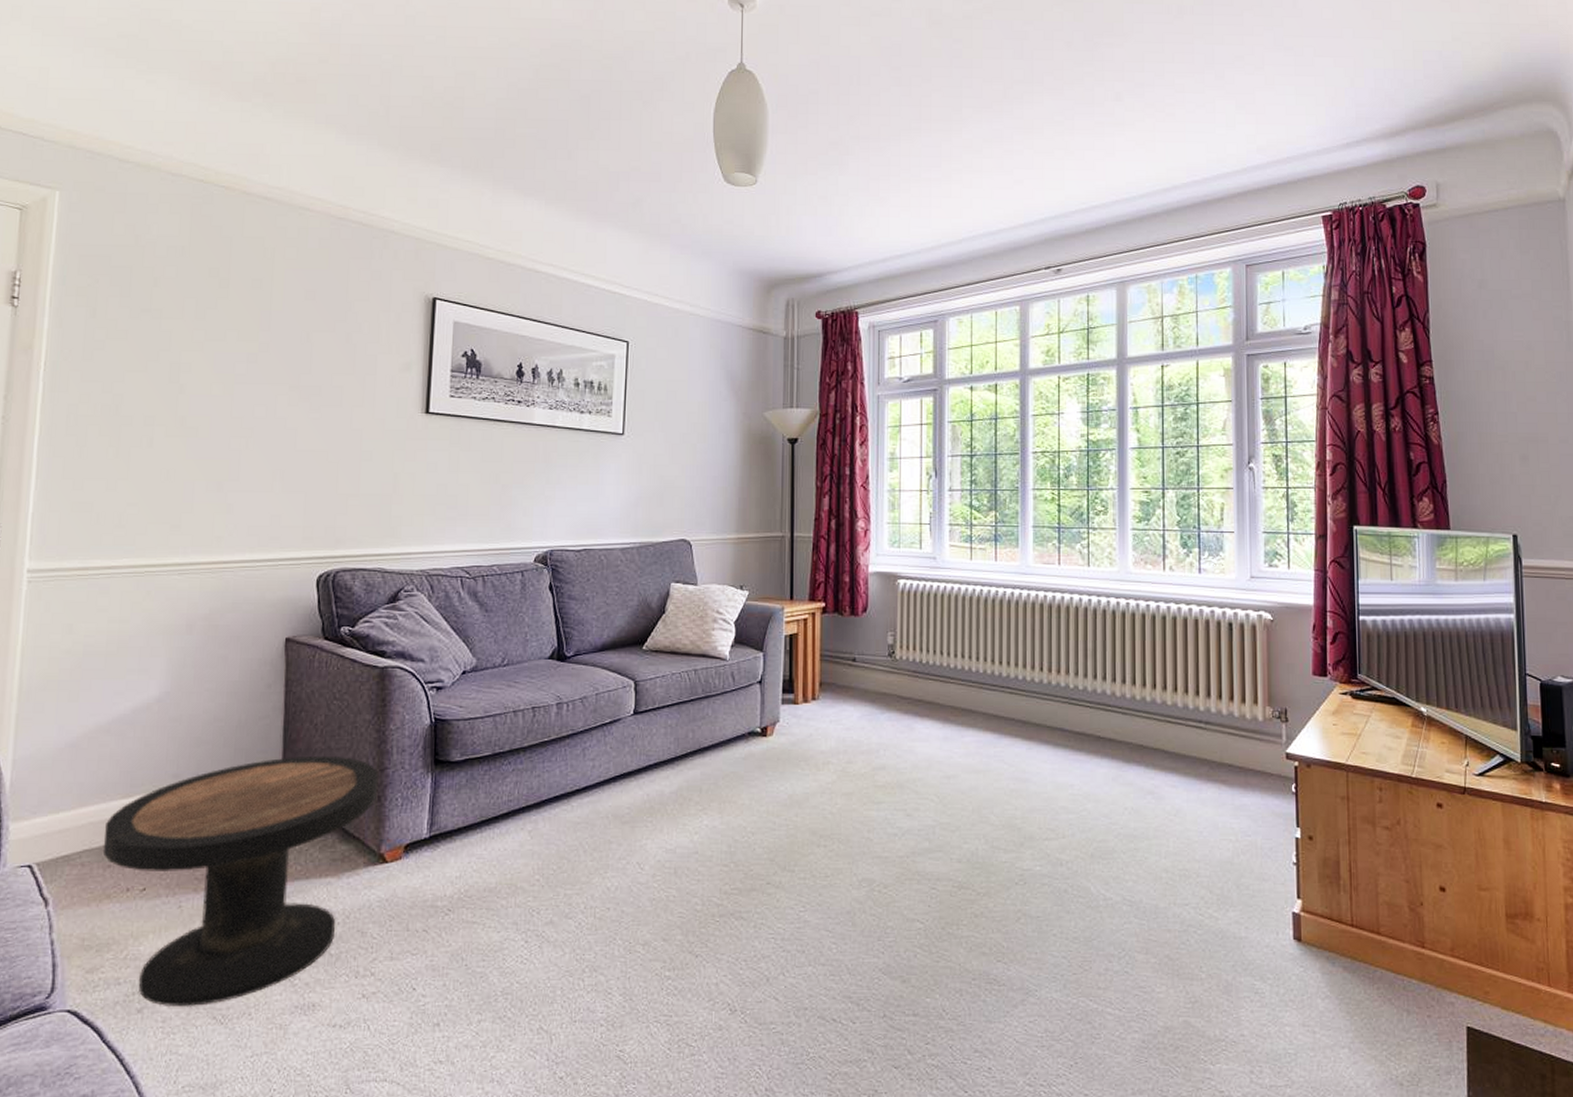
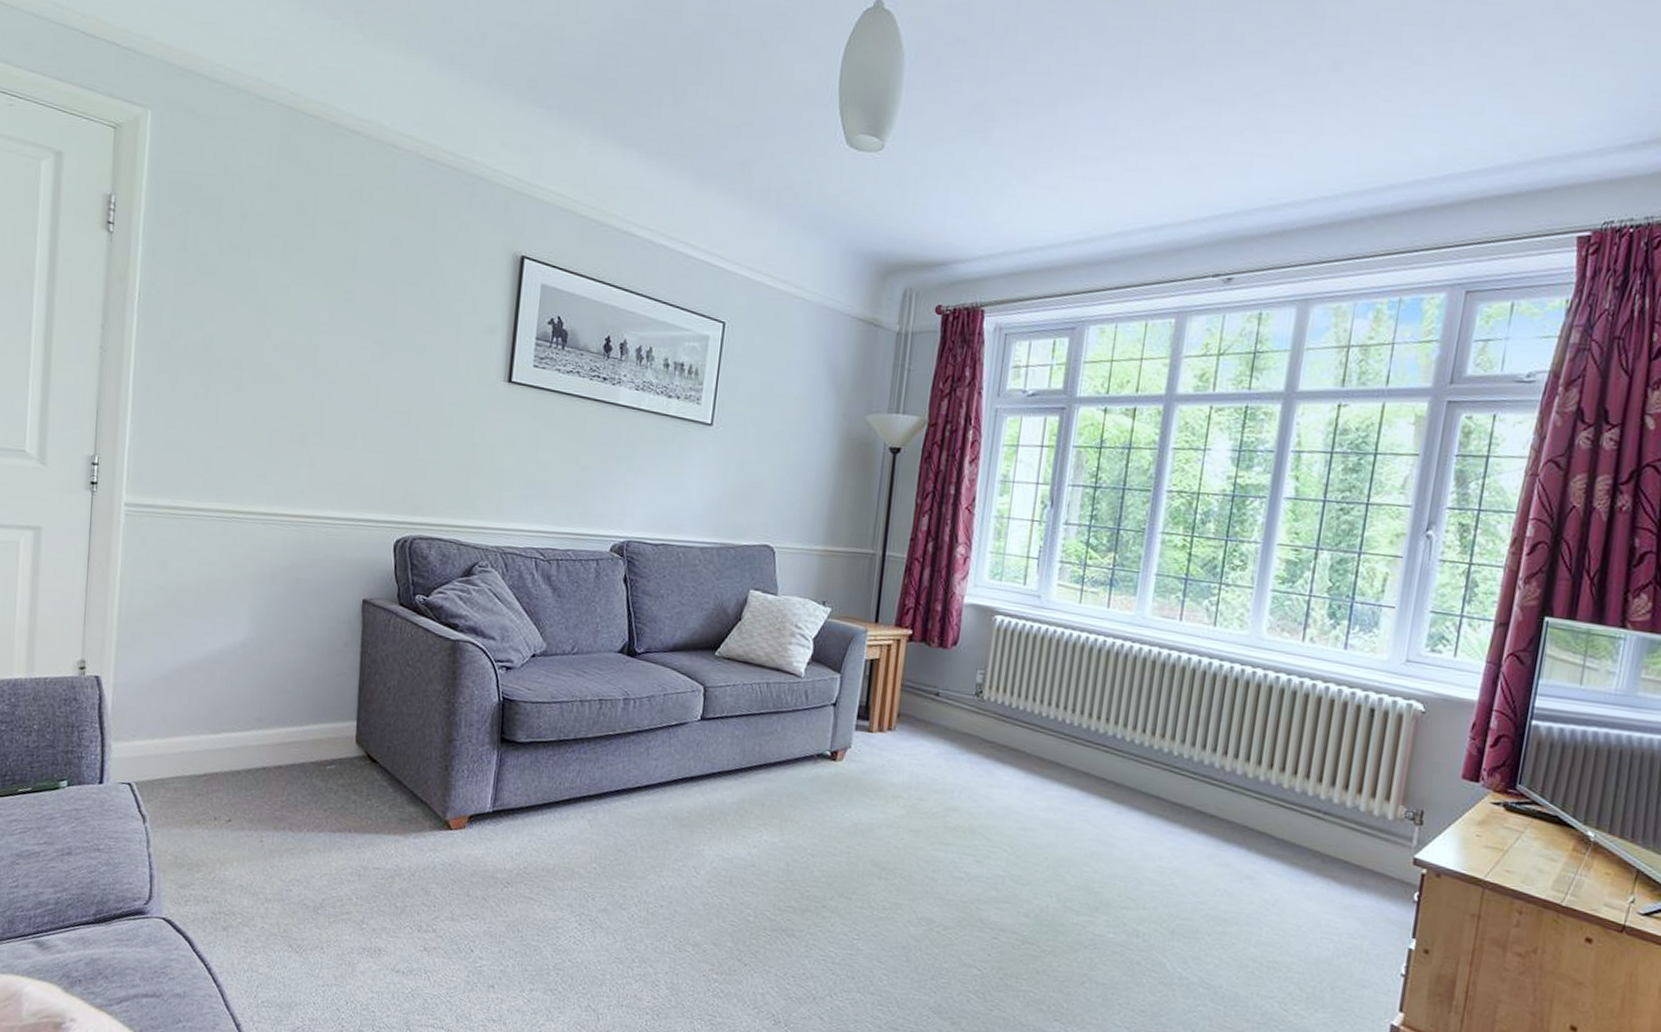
side table: present [102,755,378,1007] -> none [193,715,446,934]

